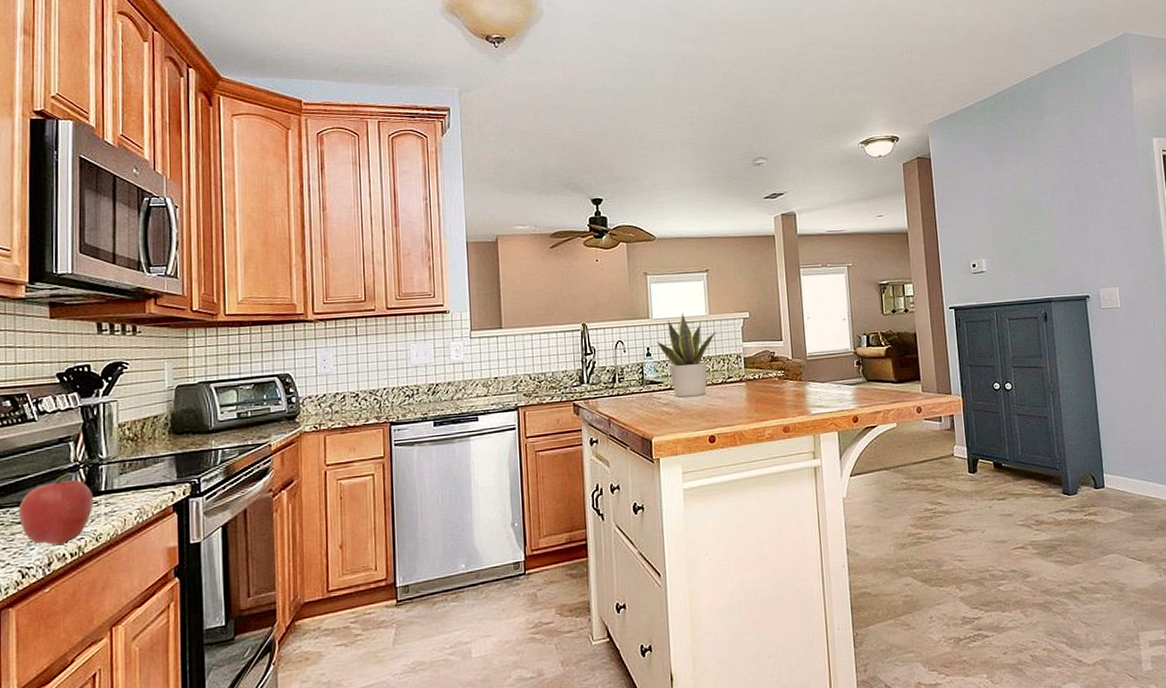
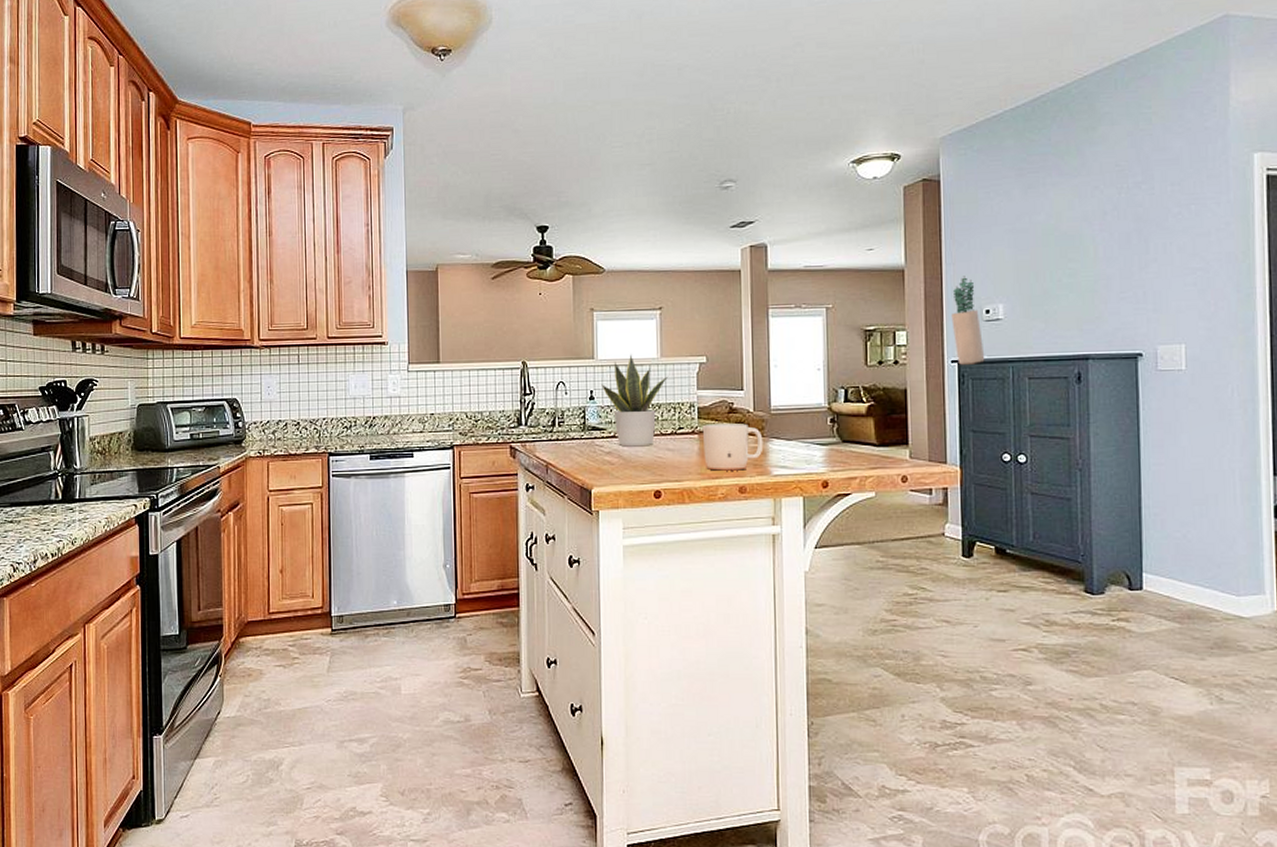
fruit: present [18,472,94,545] -> none [10,479,70,545]
mug: none [748,370,802,414] -> present [702,423,764,471]
vase: none [946,236,975,312] -> present [951,275,985,366]

